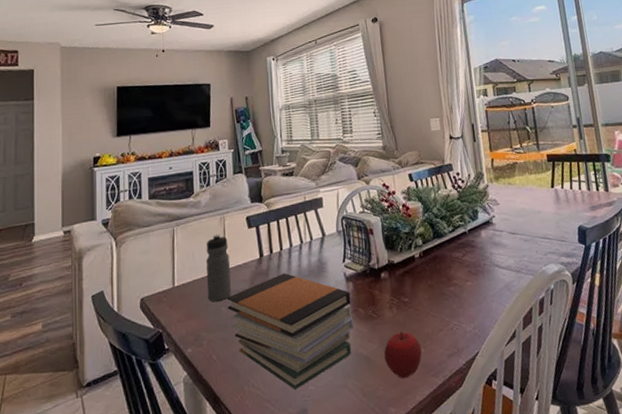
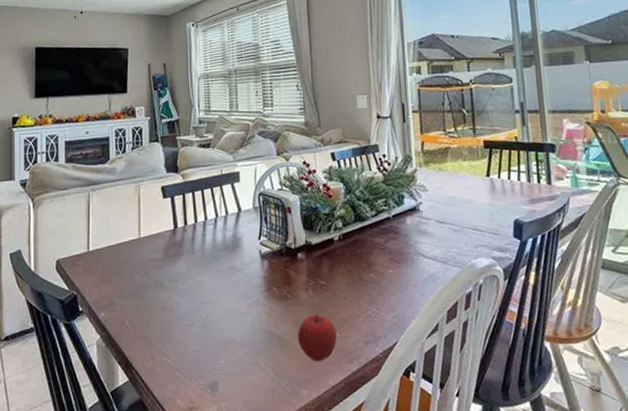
water bottle: present [205,233,232,302] -> none [120,202,146,268]
book stack: present [226,272,354,390] -> none [140,245,268,362]

